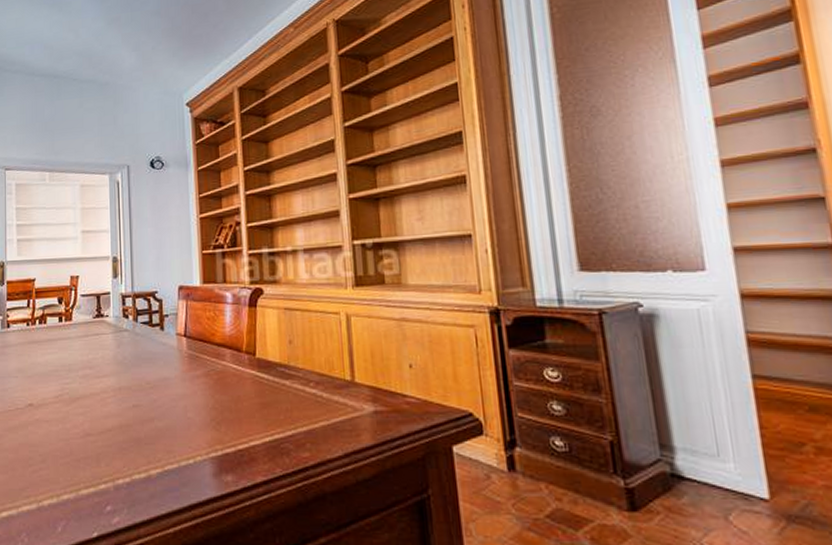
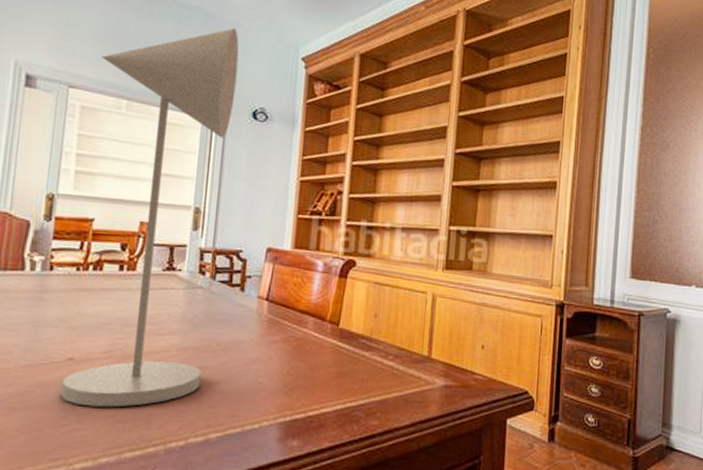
desk lamp: none [26,91,137,447] -> present [60,28,239,408]

